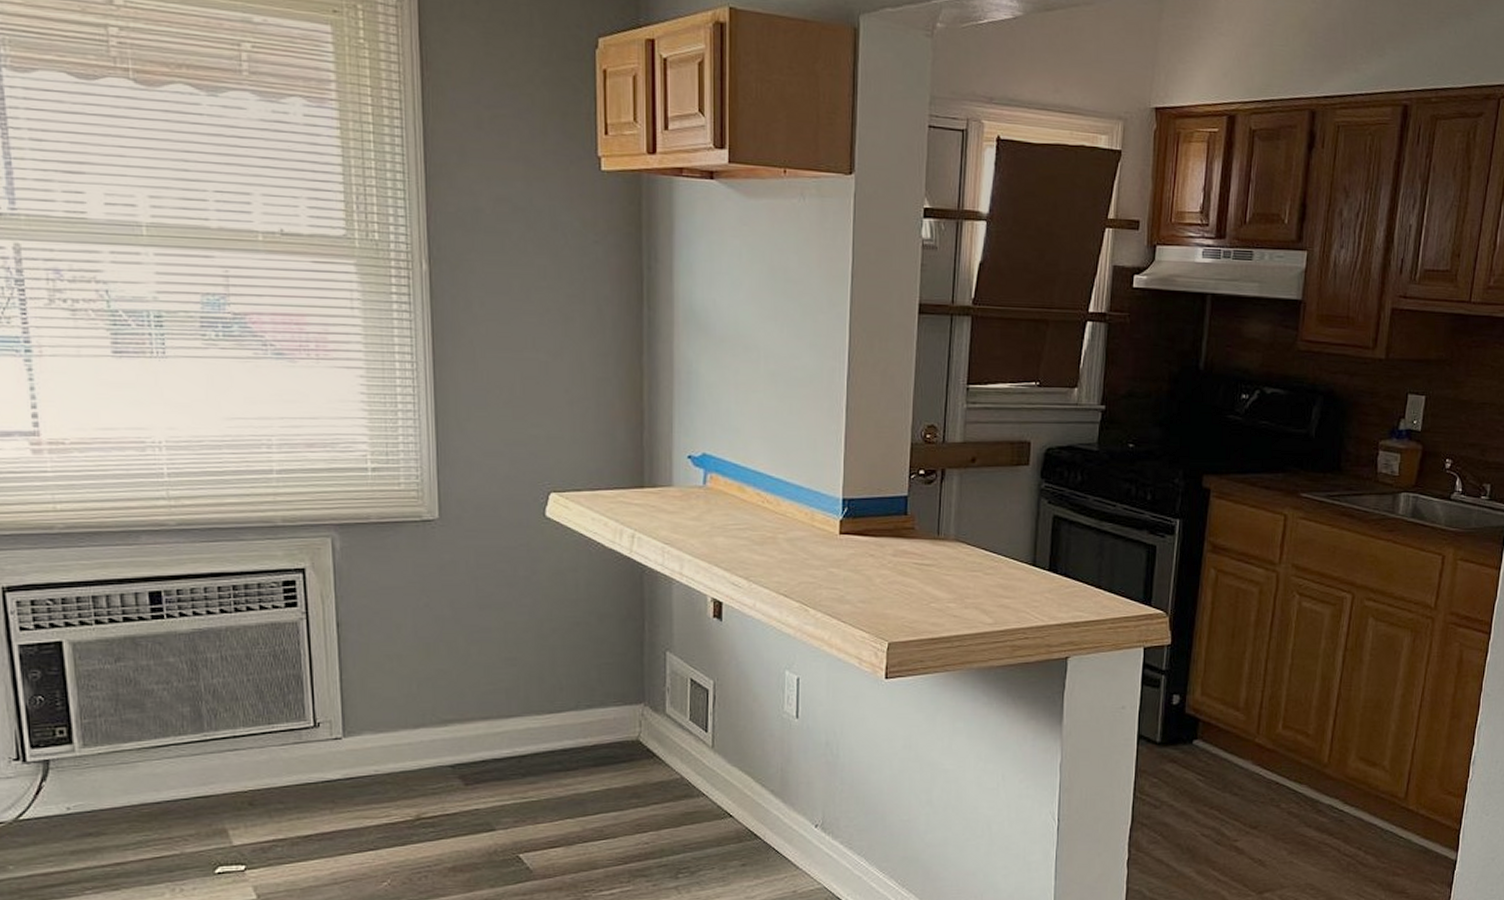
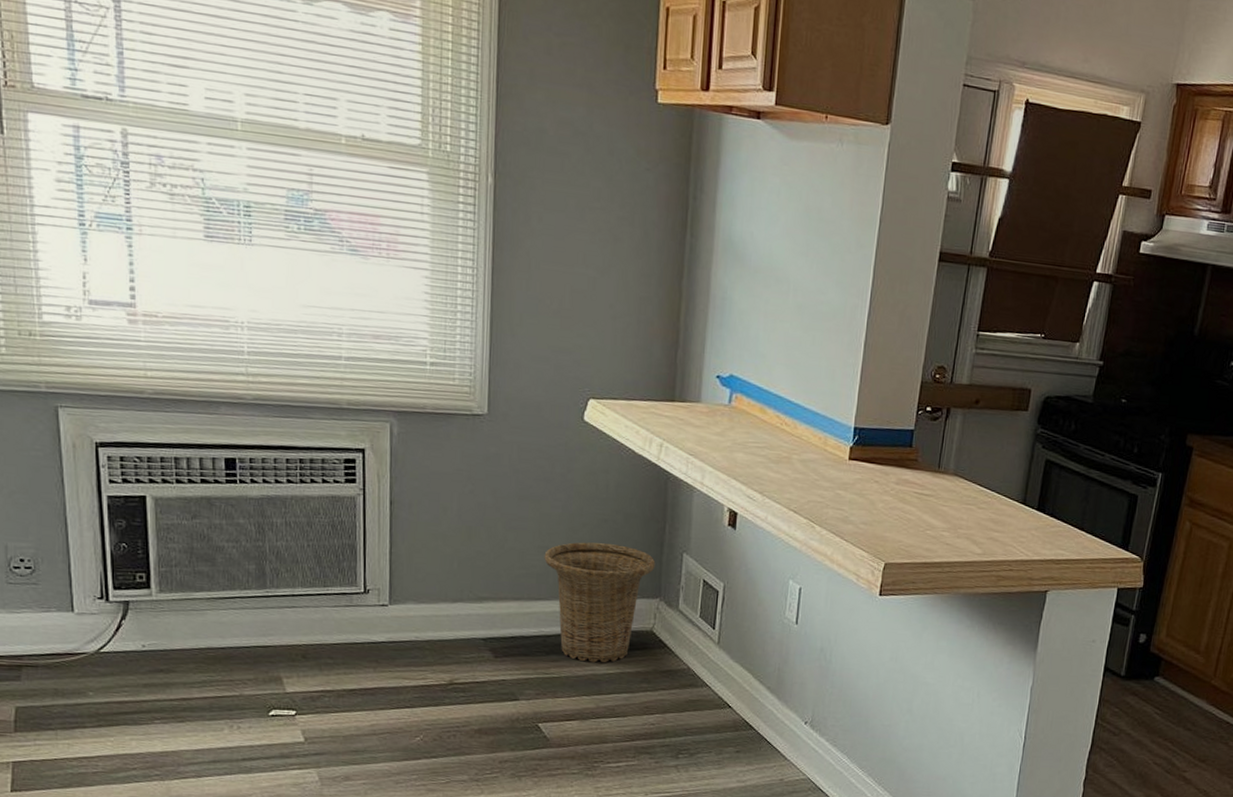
basket: none [512,649,637,781] -> present [544,542,656,663]

